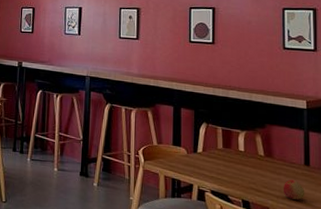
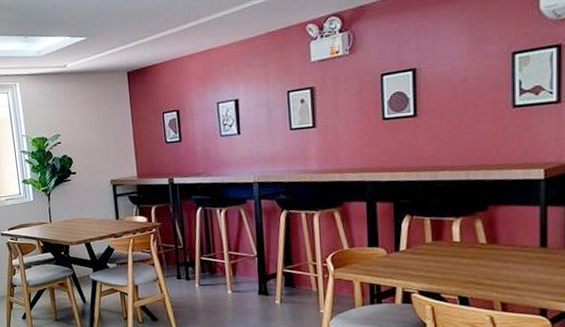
apple: present [283,179,305,201] -> none [511,265,540,289]

